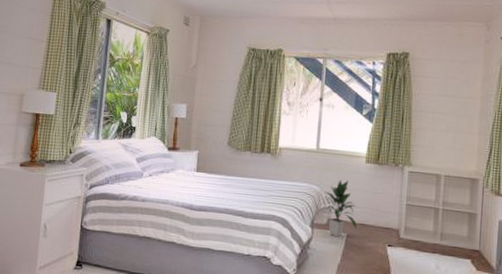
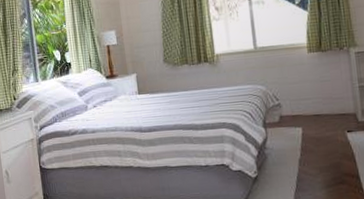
indoor plant: present [325,179,357,237] -> none [271,74,311,133]

